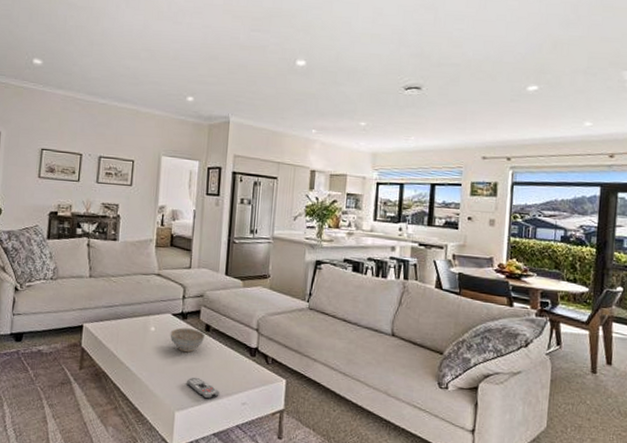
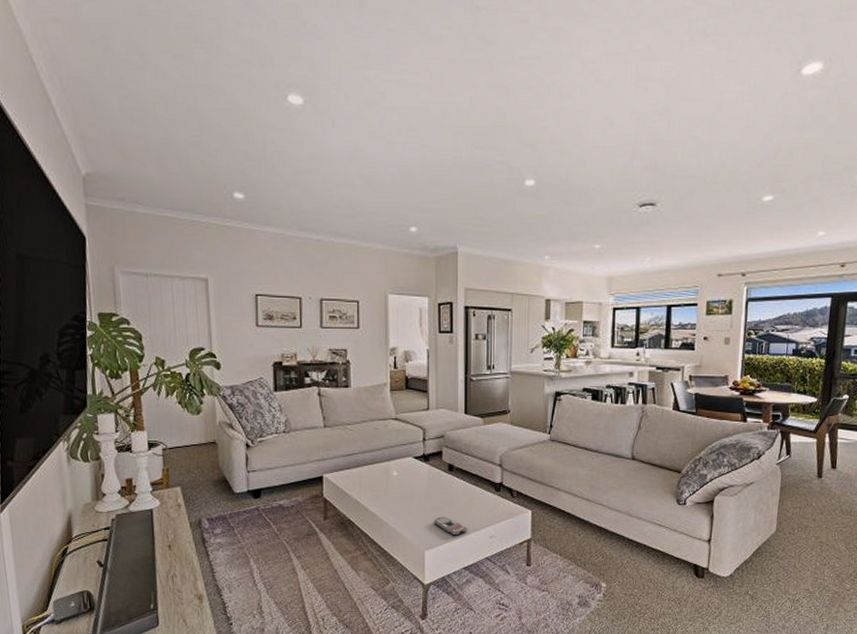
decorative bowl: present [170,327,205,353] -> none [413,470,449,494]

